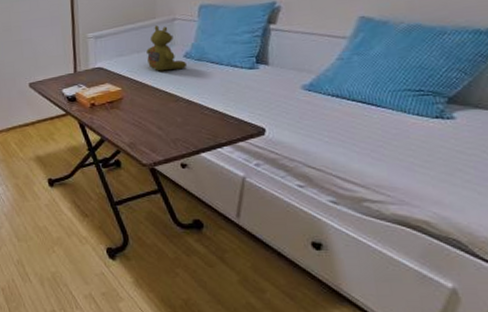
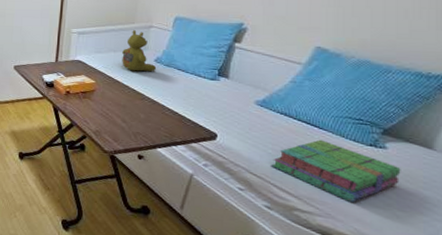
stack of books: none [330,118,475,185] -> present [271,139,401,203]

